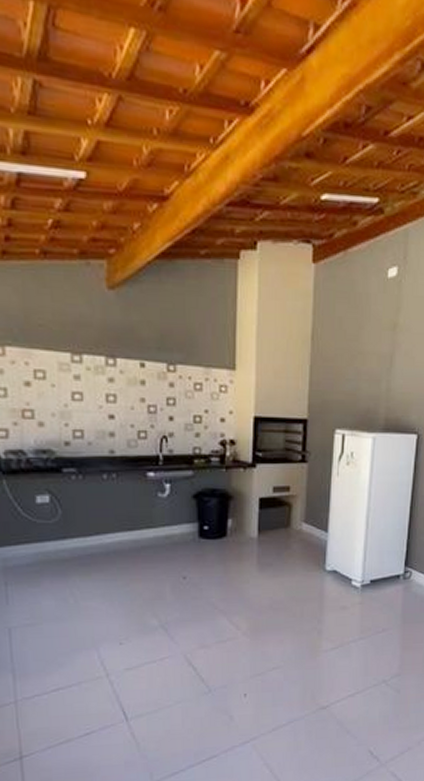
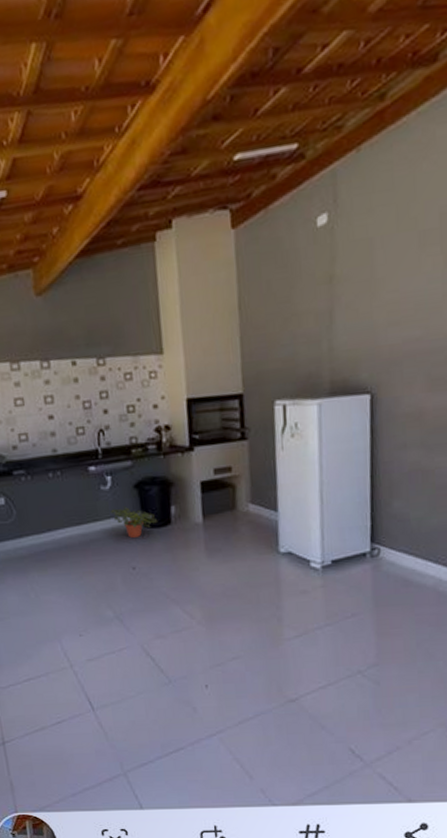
potted plant: none [165,515,214,547] -> present [109,506,158,538]

